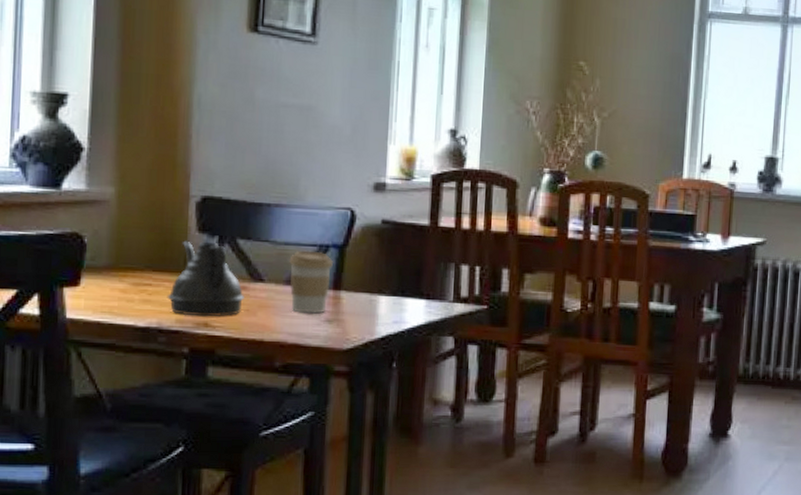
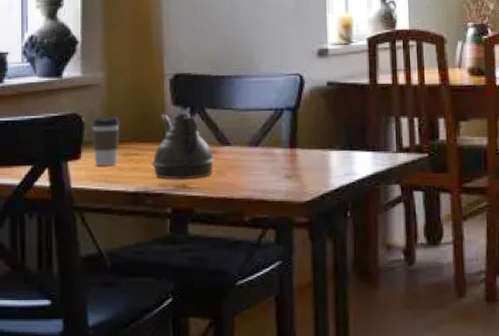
coffee cup: none [95,238,133,296] -> present [91,116,121,166]
coffee cup: present [289,250,334,314] -> none [250,114,289,171]

